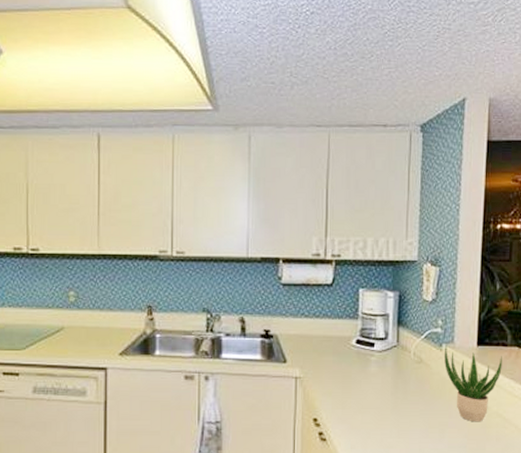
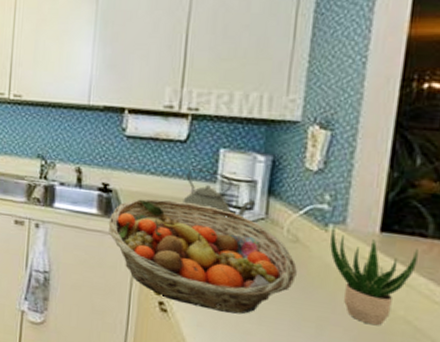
fruit basket: none [271,338,422,432] -> present [108,198,297,314]
kettle: none [333,309,388,351] -> present [183,168,254,217]

